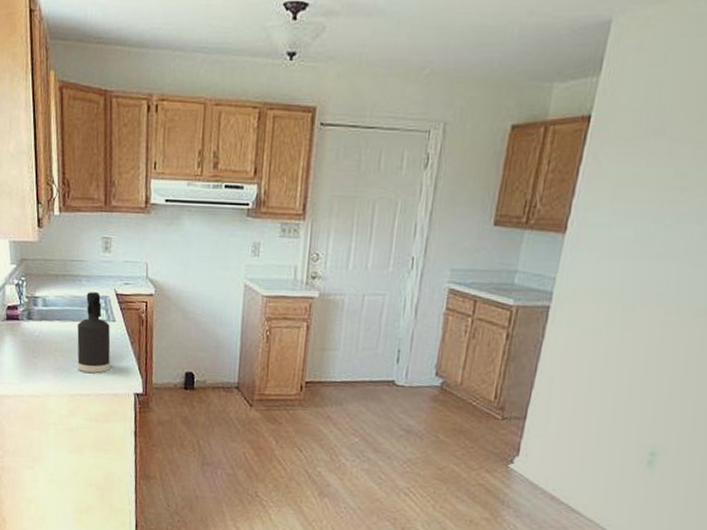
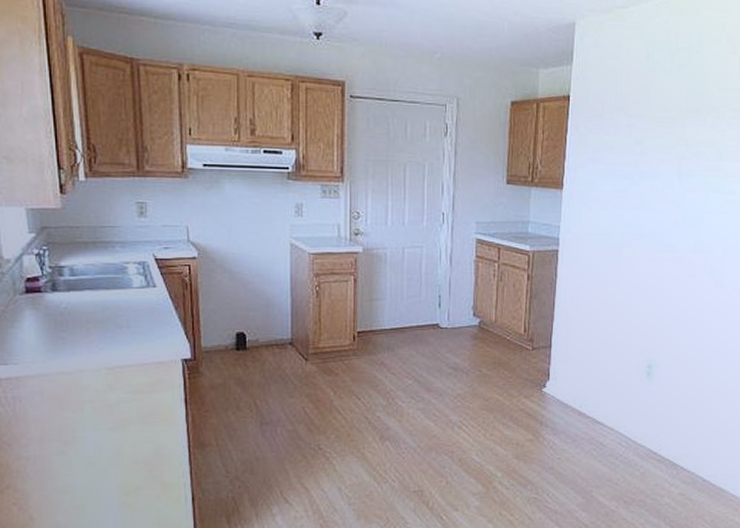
spray bottle: present [77,292,111,373] -> none [113,258,154,342]

